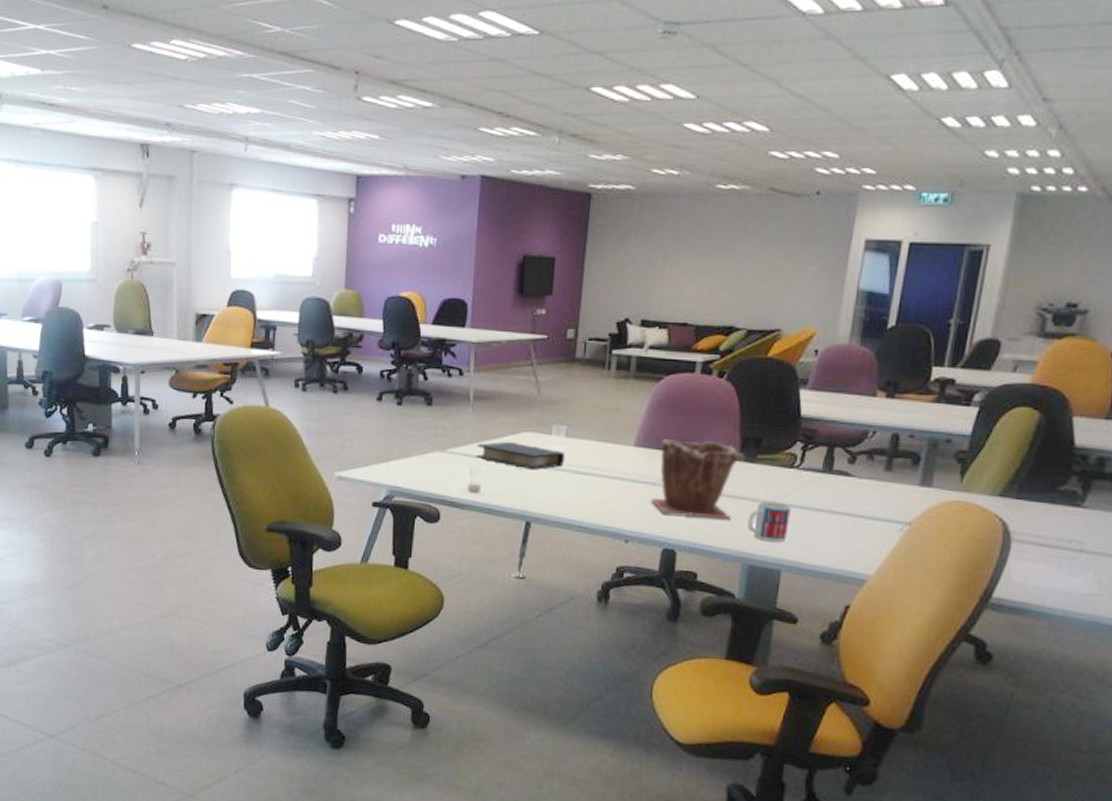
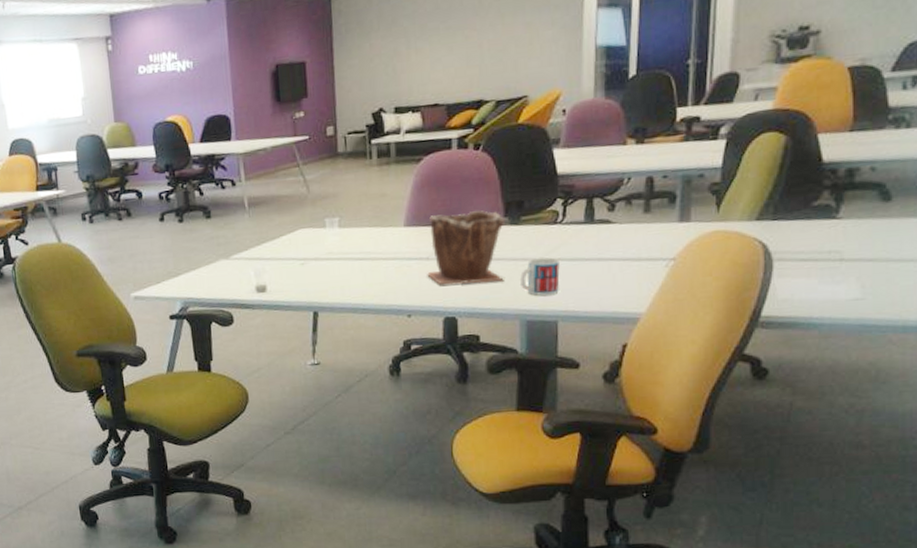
book: present [477,441,565,470] -> none [258,239,341,264]

